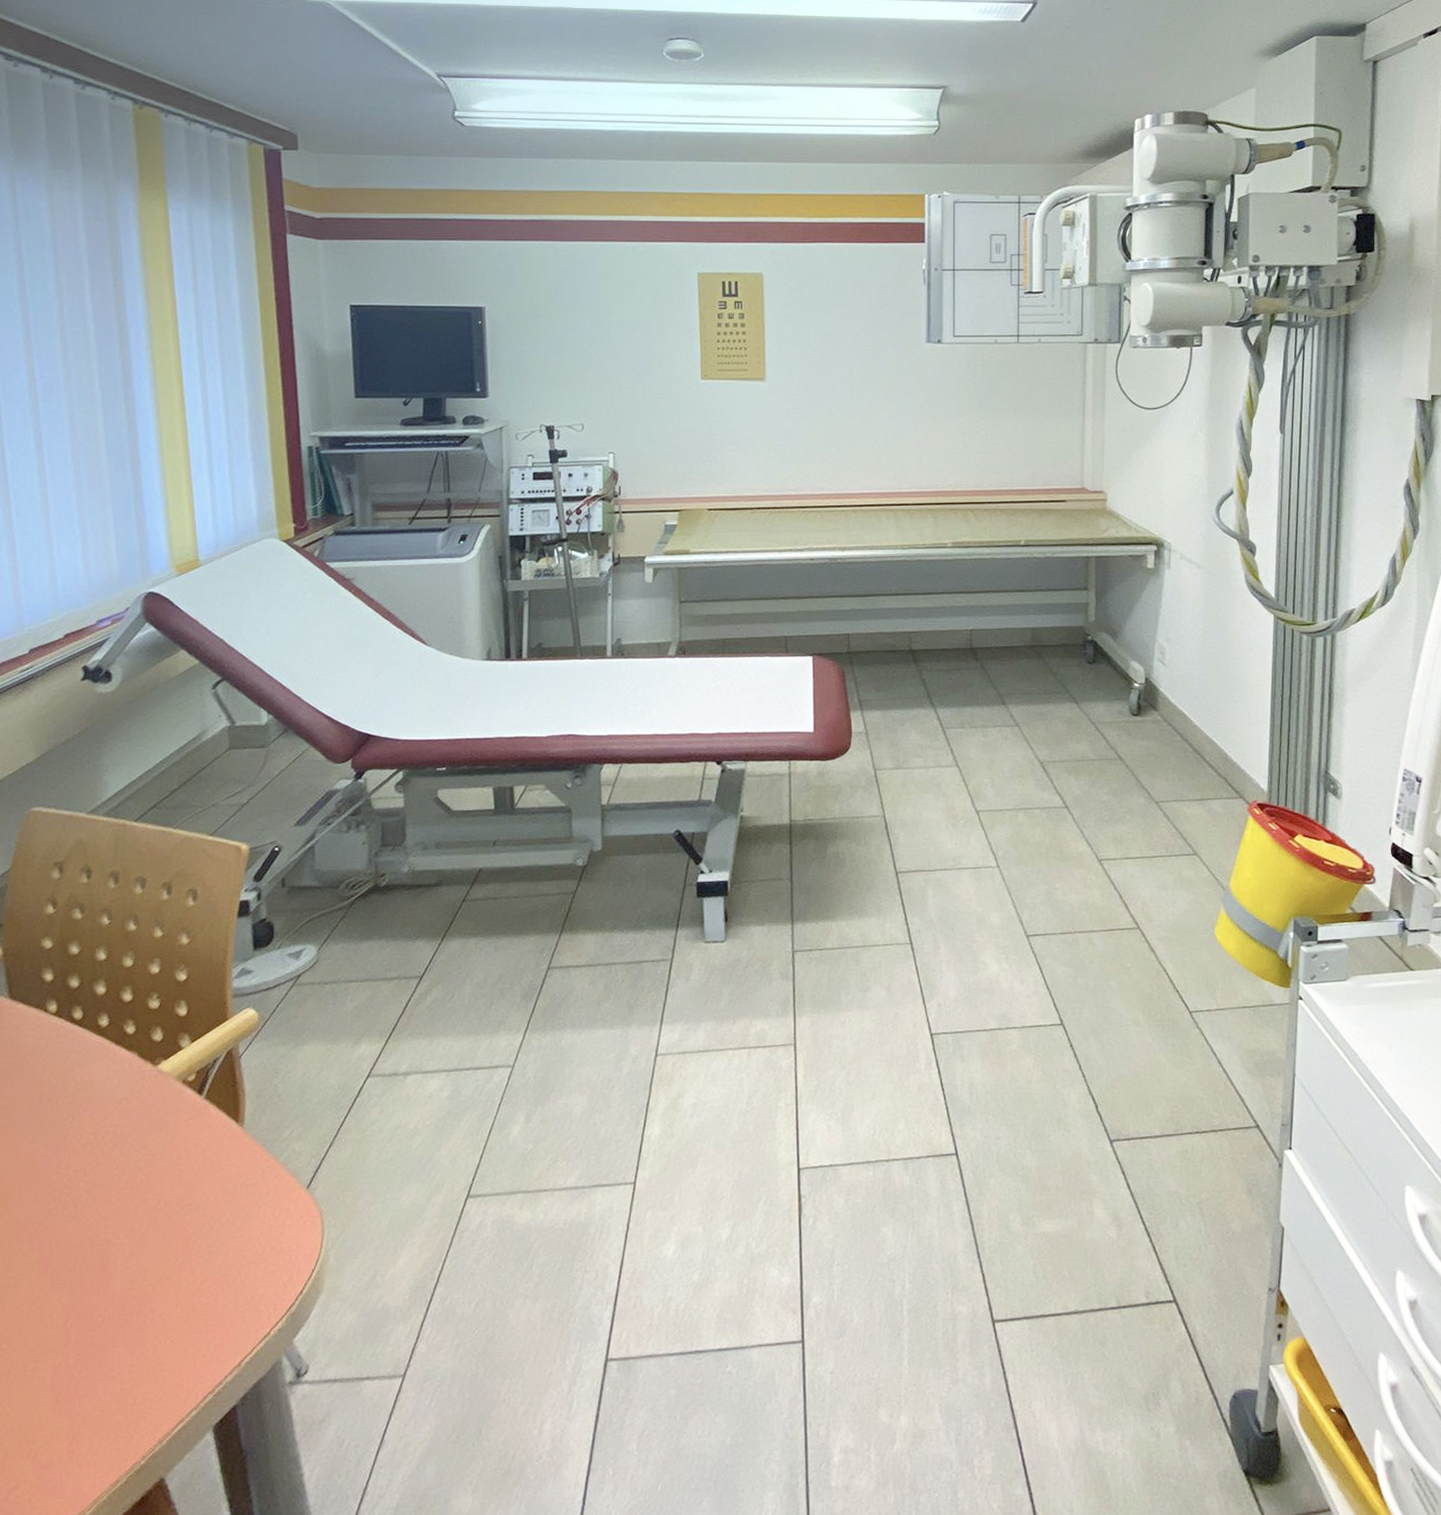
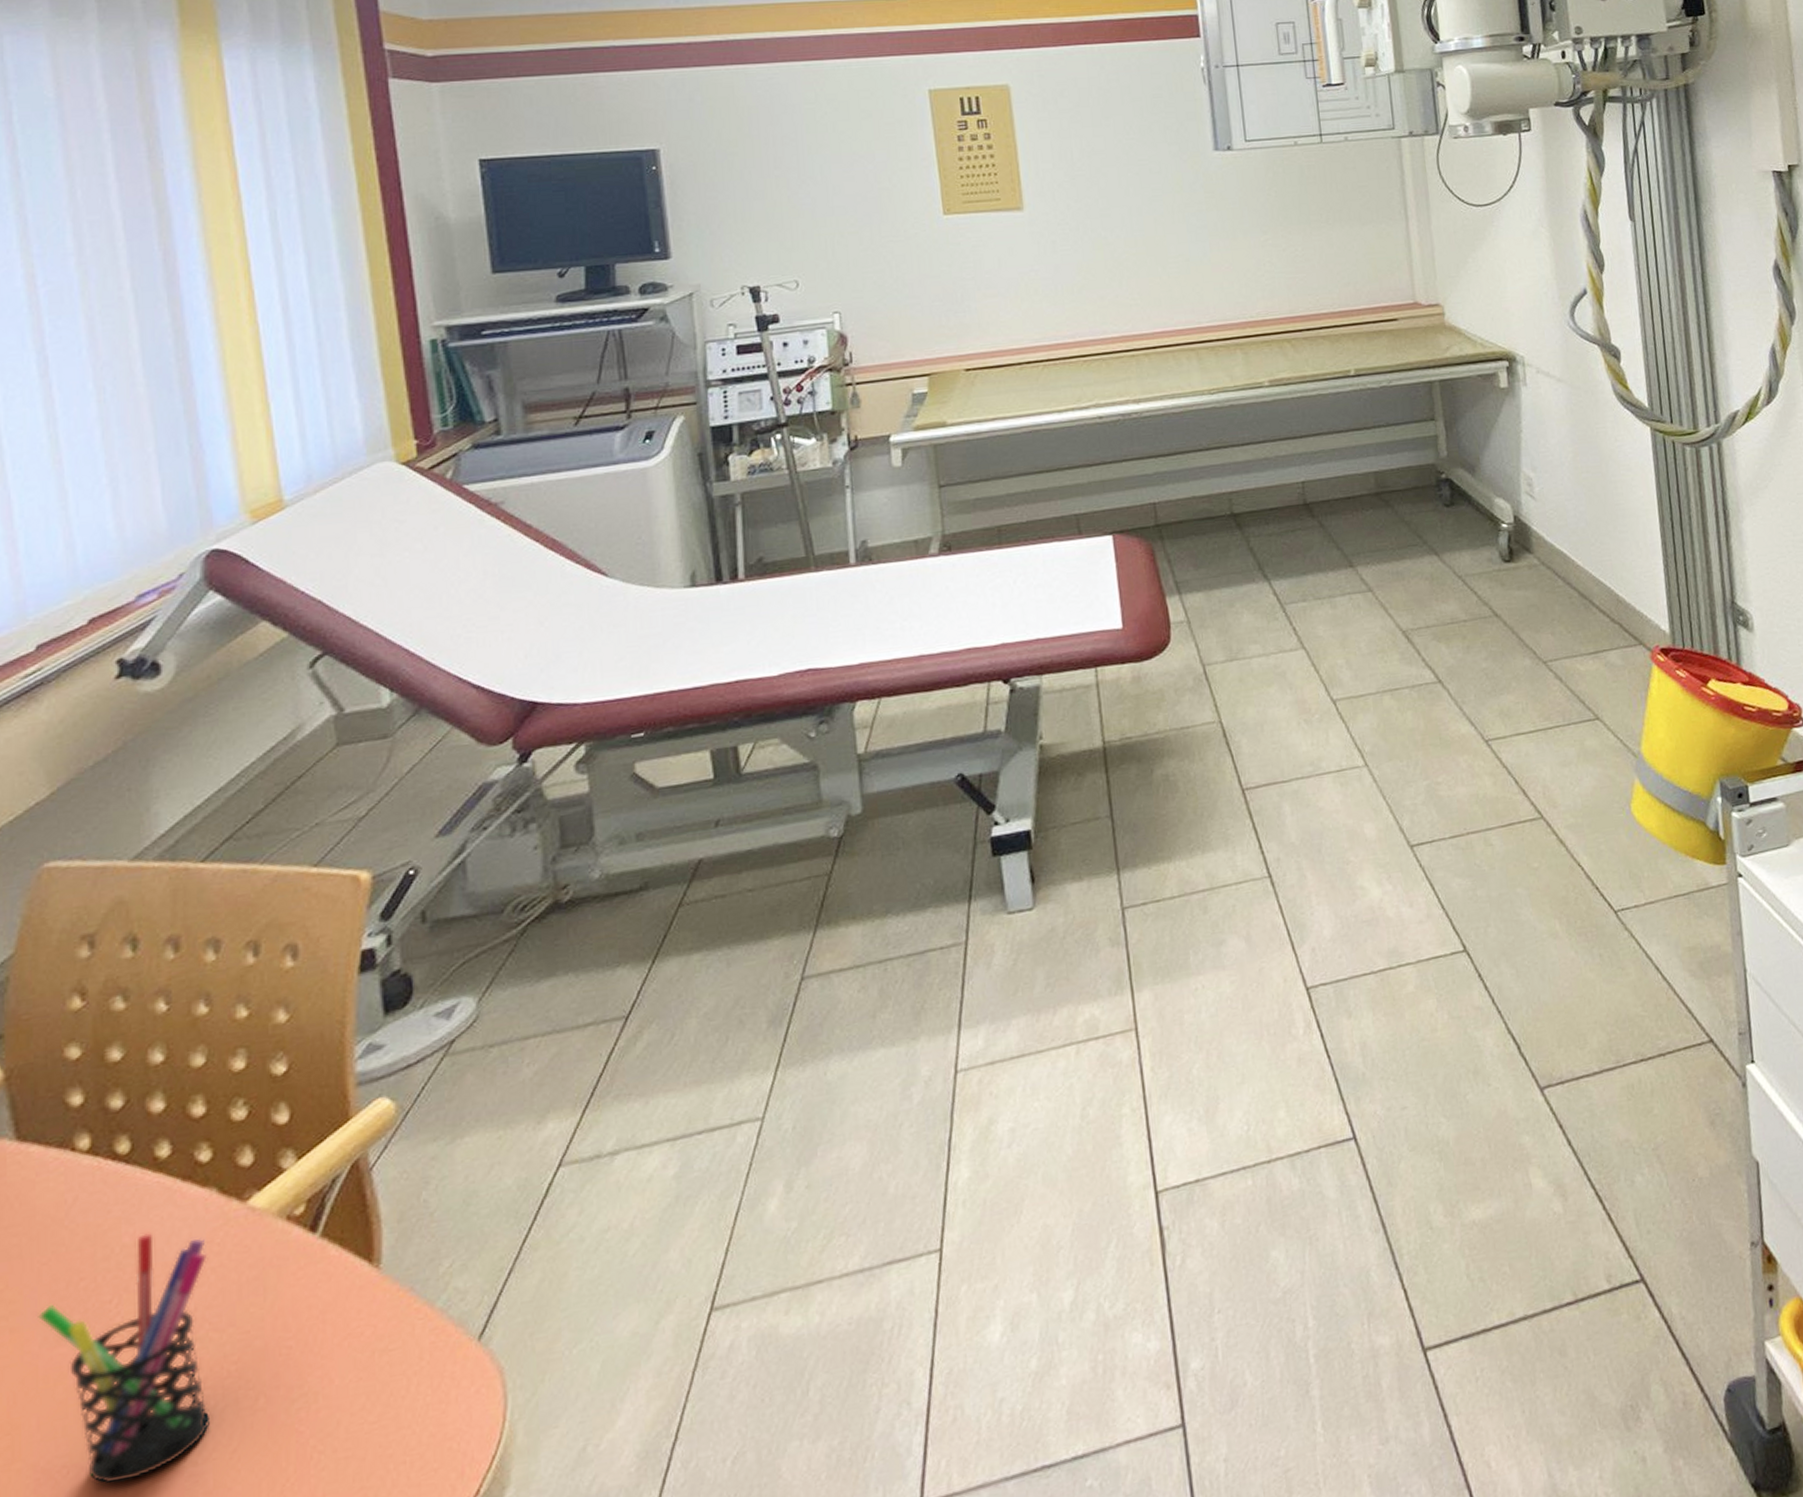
pen holder: none [21,1076,130,1240] -> present [38,1233,211,1485]

